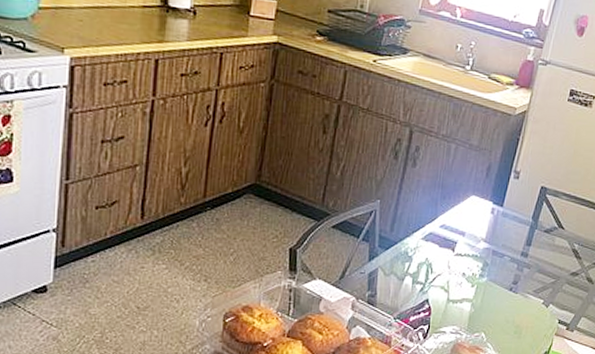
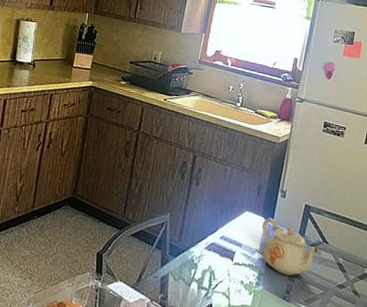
teapot: none [489,202,553,265] -> present [262,217,319,276]

